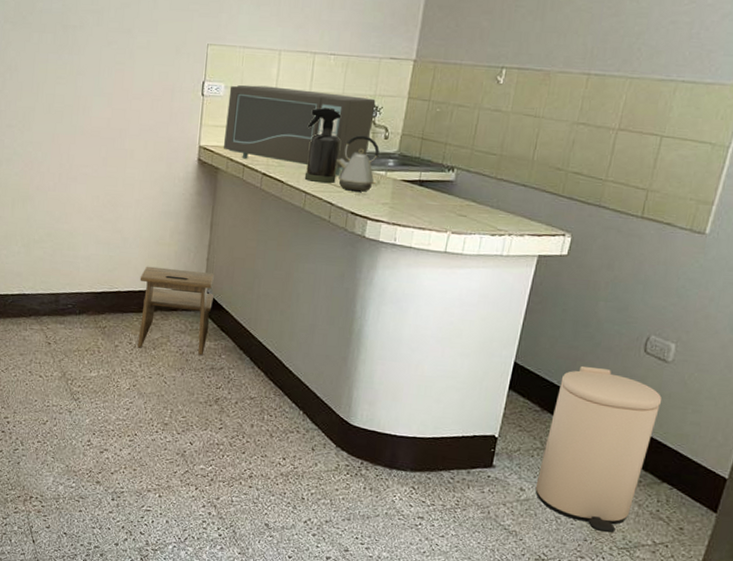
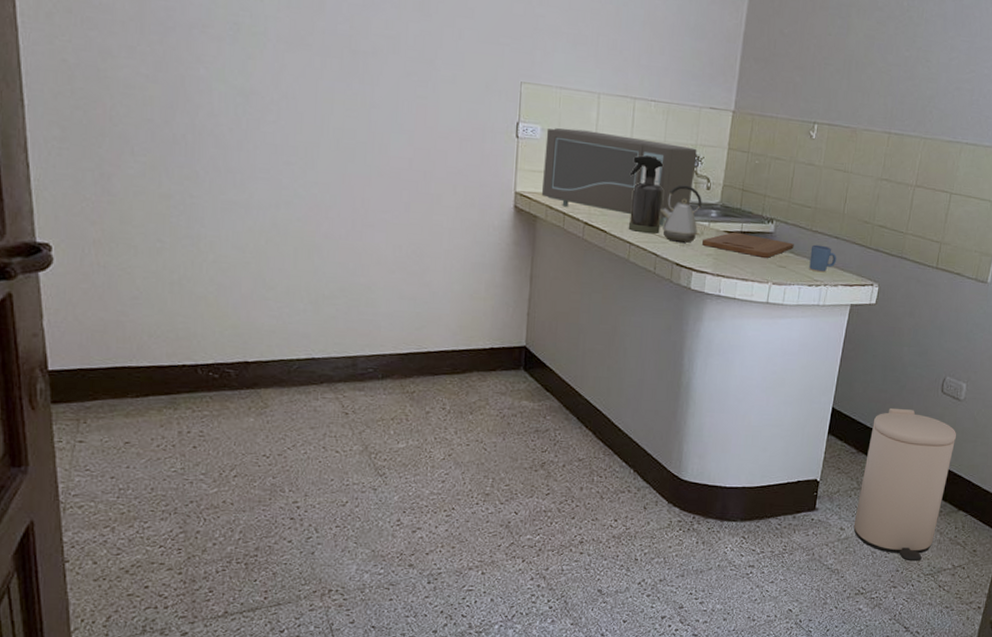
step stool: present [137,266,214,355] -> none [452,323,536,417]
cutting board: none [378,180,476,207] -> present [702,232,794,258]
mug: none [492,192,524,222] -> present [809,244,836,273]

